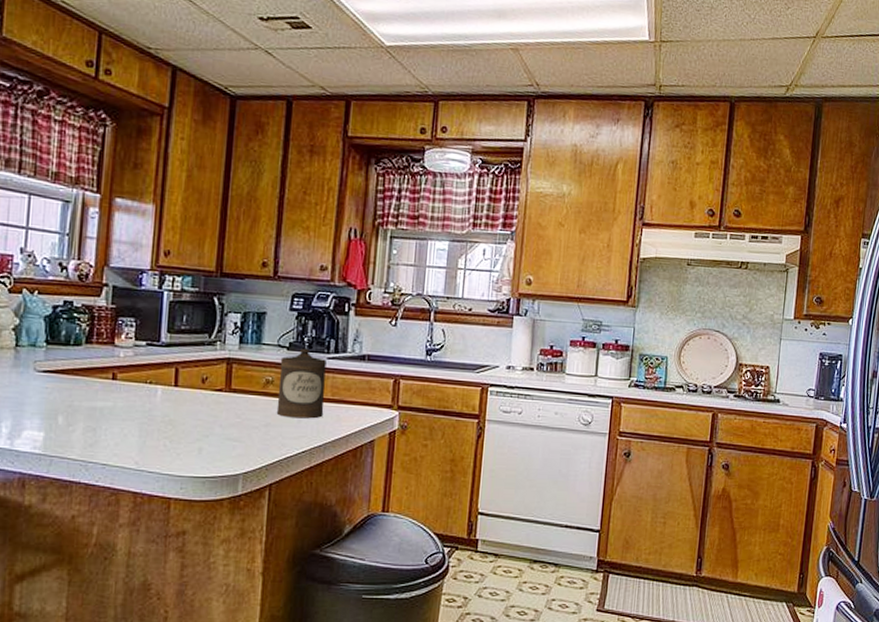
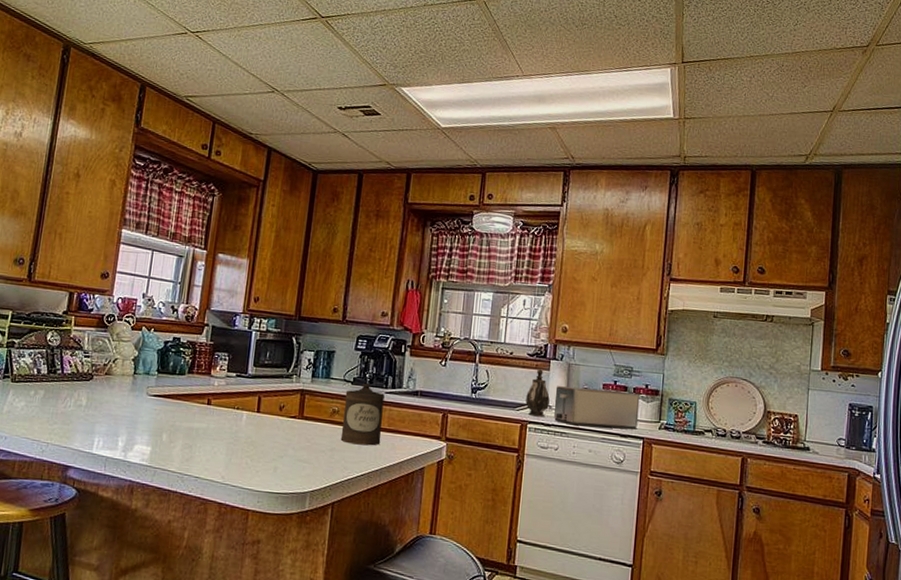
teapot: none [486,325,513,379] -> present [525,368,550,417]
toaster: none [517,343,610,389] -> present [554,385,640,430]

